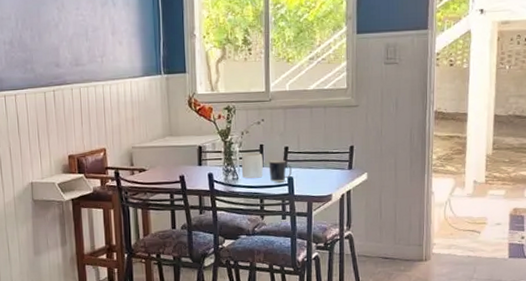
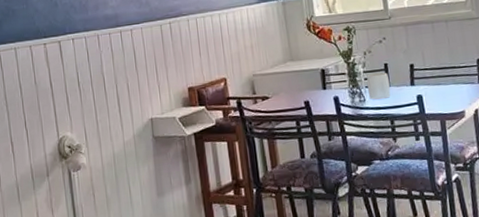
mug: present [268,160,292,183] -> none [395,77,420,102]

